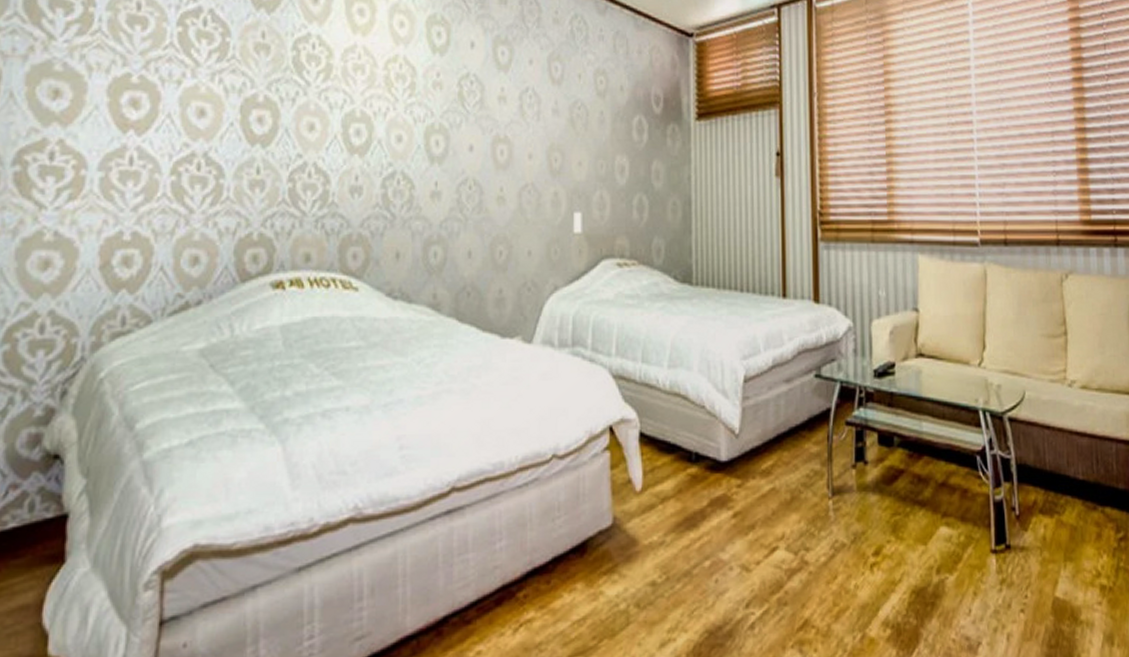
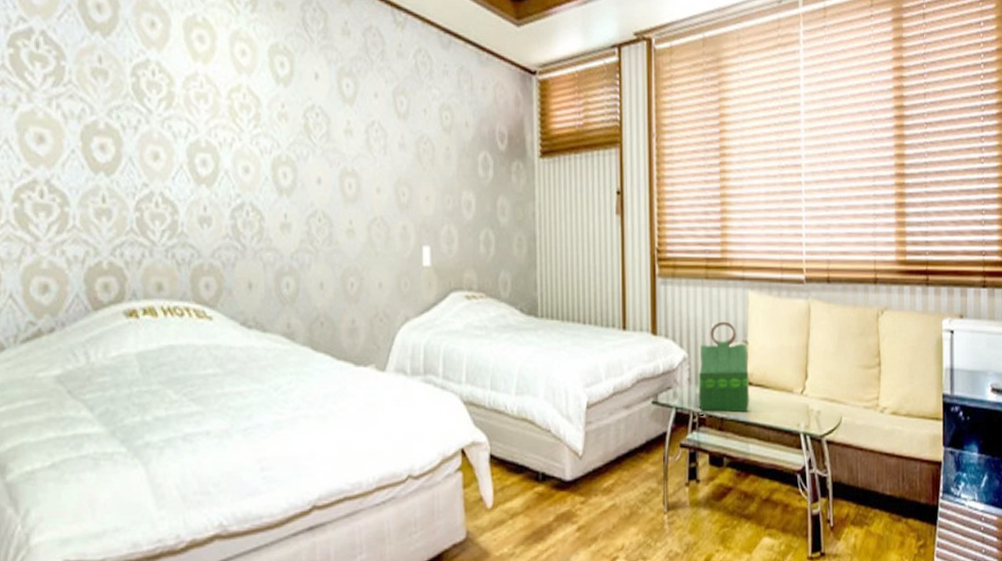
tote bag: none [865,287,922,388] -> present [698,321,750,413]

